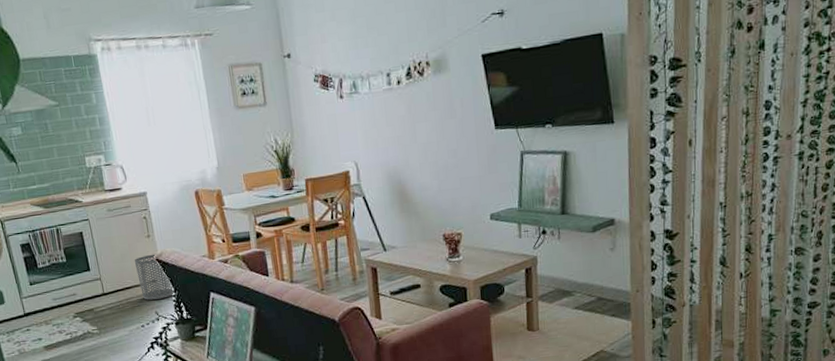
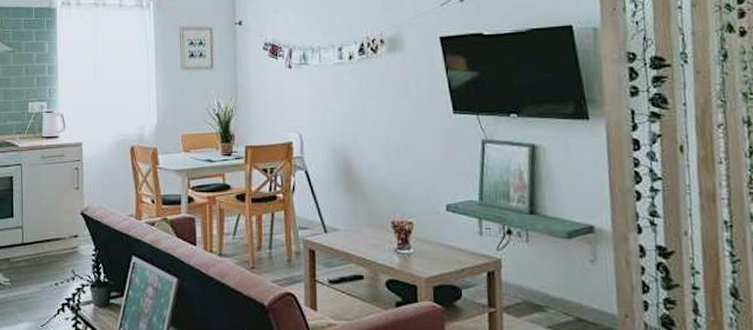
waste bin: present [134,253,175,300] -> none [59,207,95,256]

